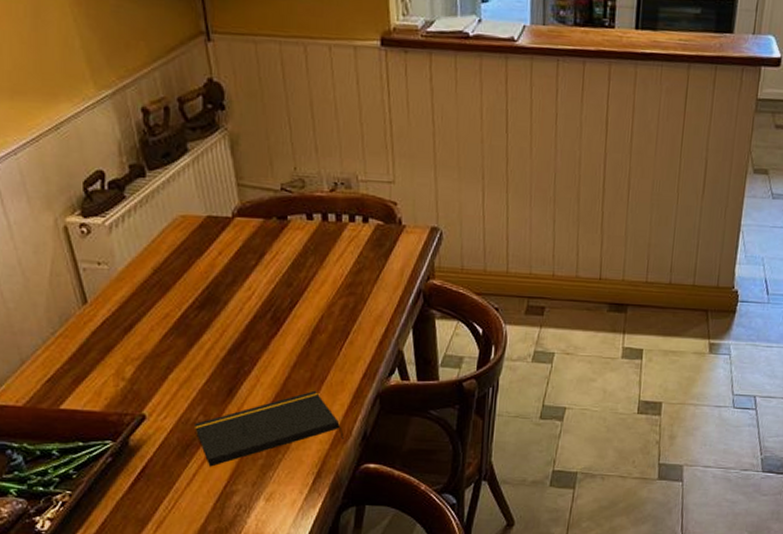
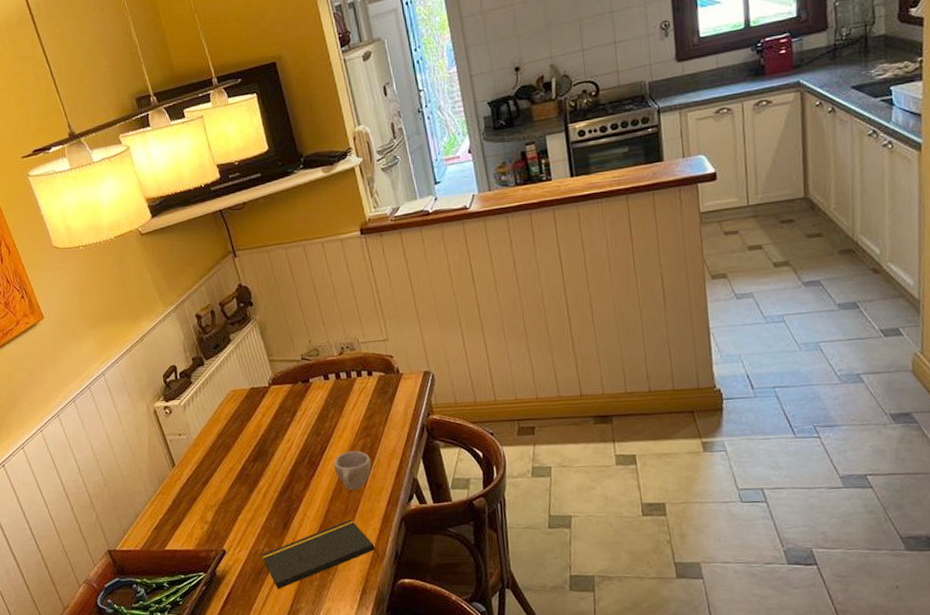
cup: none [303,310,350,357] -> present [333,450,371,490]

